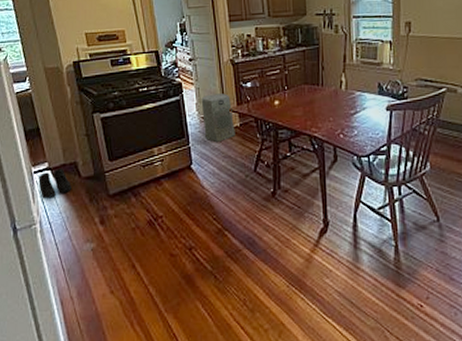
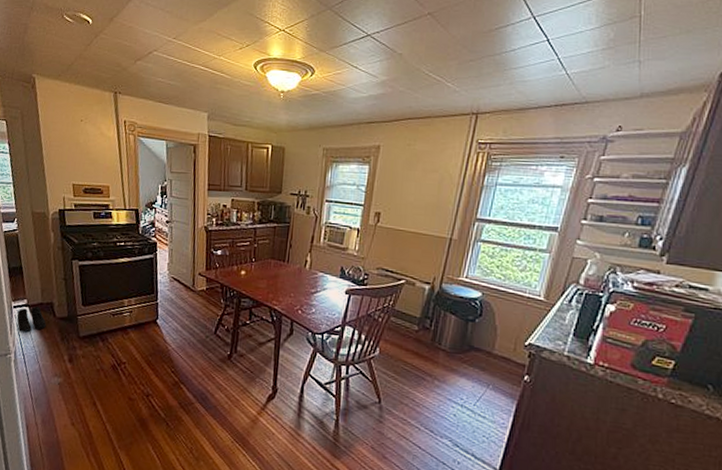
air purifier: present [201,93,235,143] -> none [172,256,202,303]

